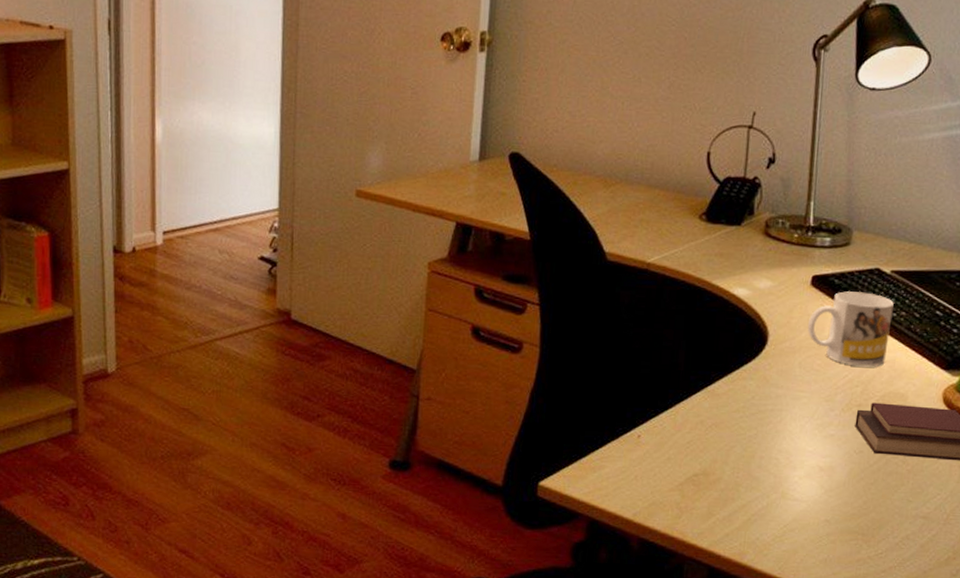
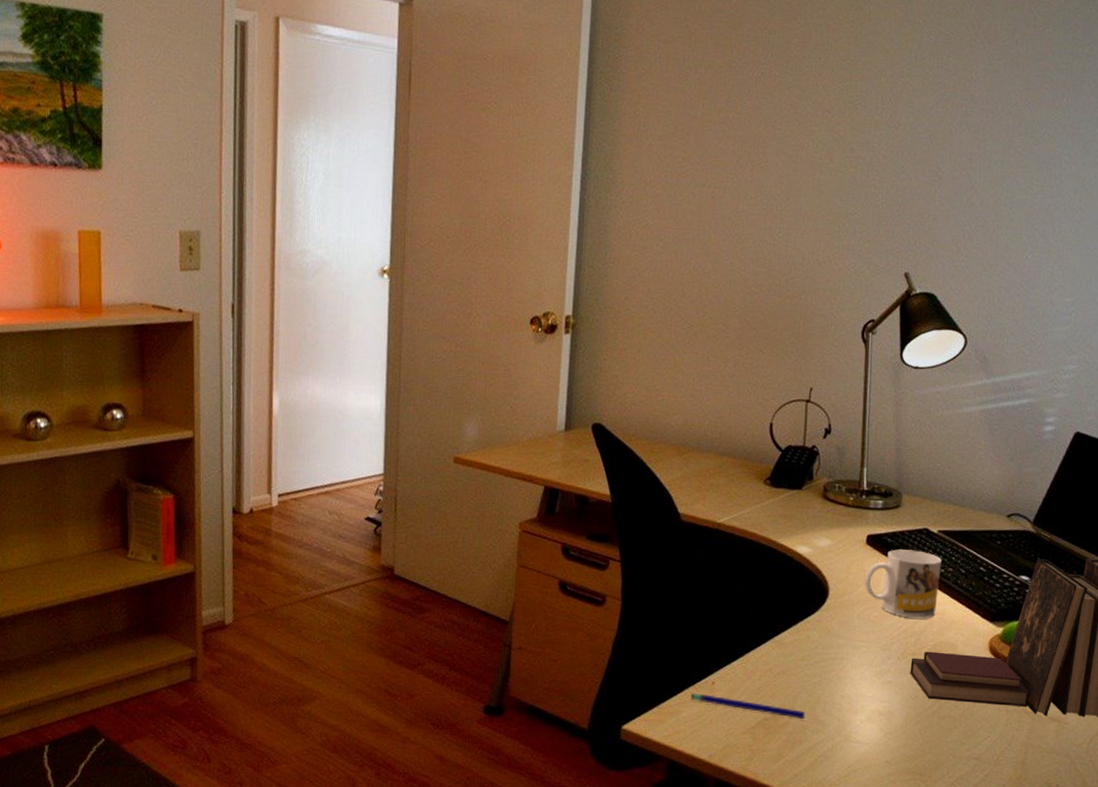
pen: none [613,447,738,475] -> present [690,693,805,719]

